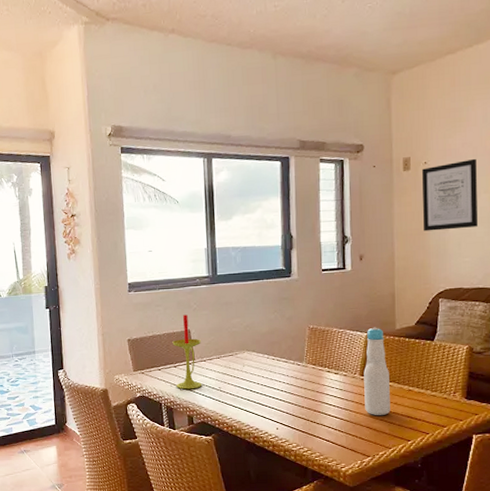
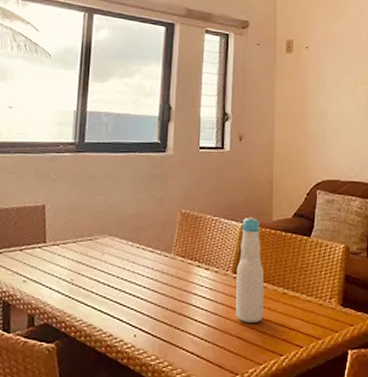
candle: present [172,315,202,390] -> none [19,186,56,280]
wall art: present [422,158,477,232] -> none [304,49,354,118]

